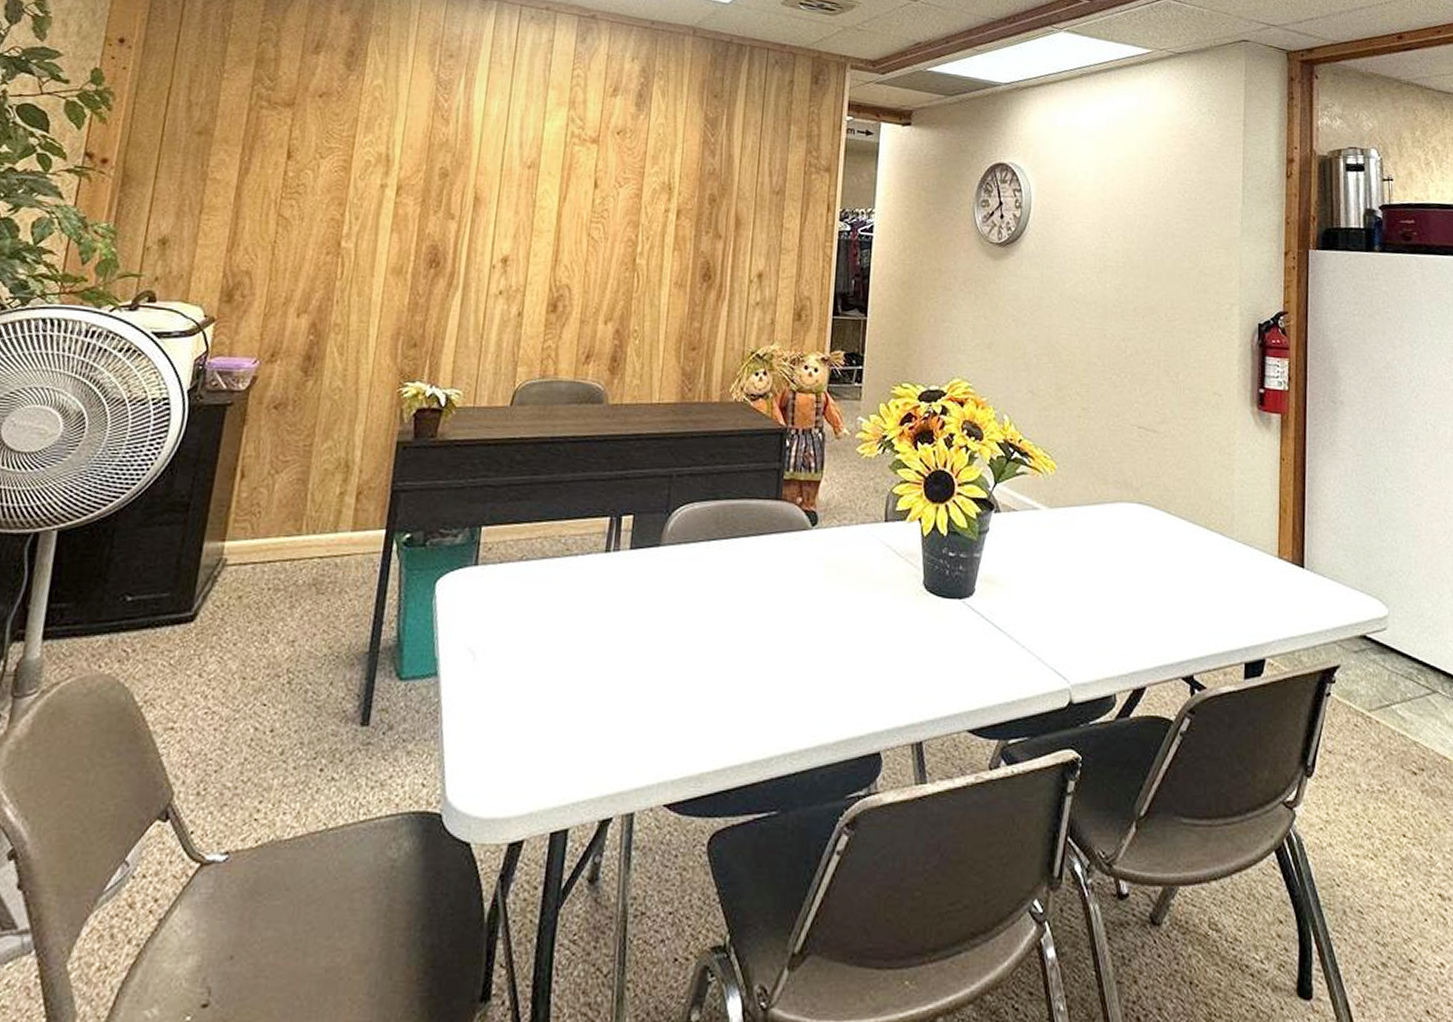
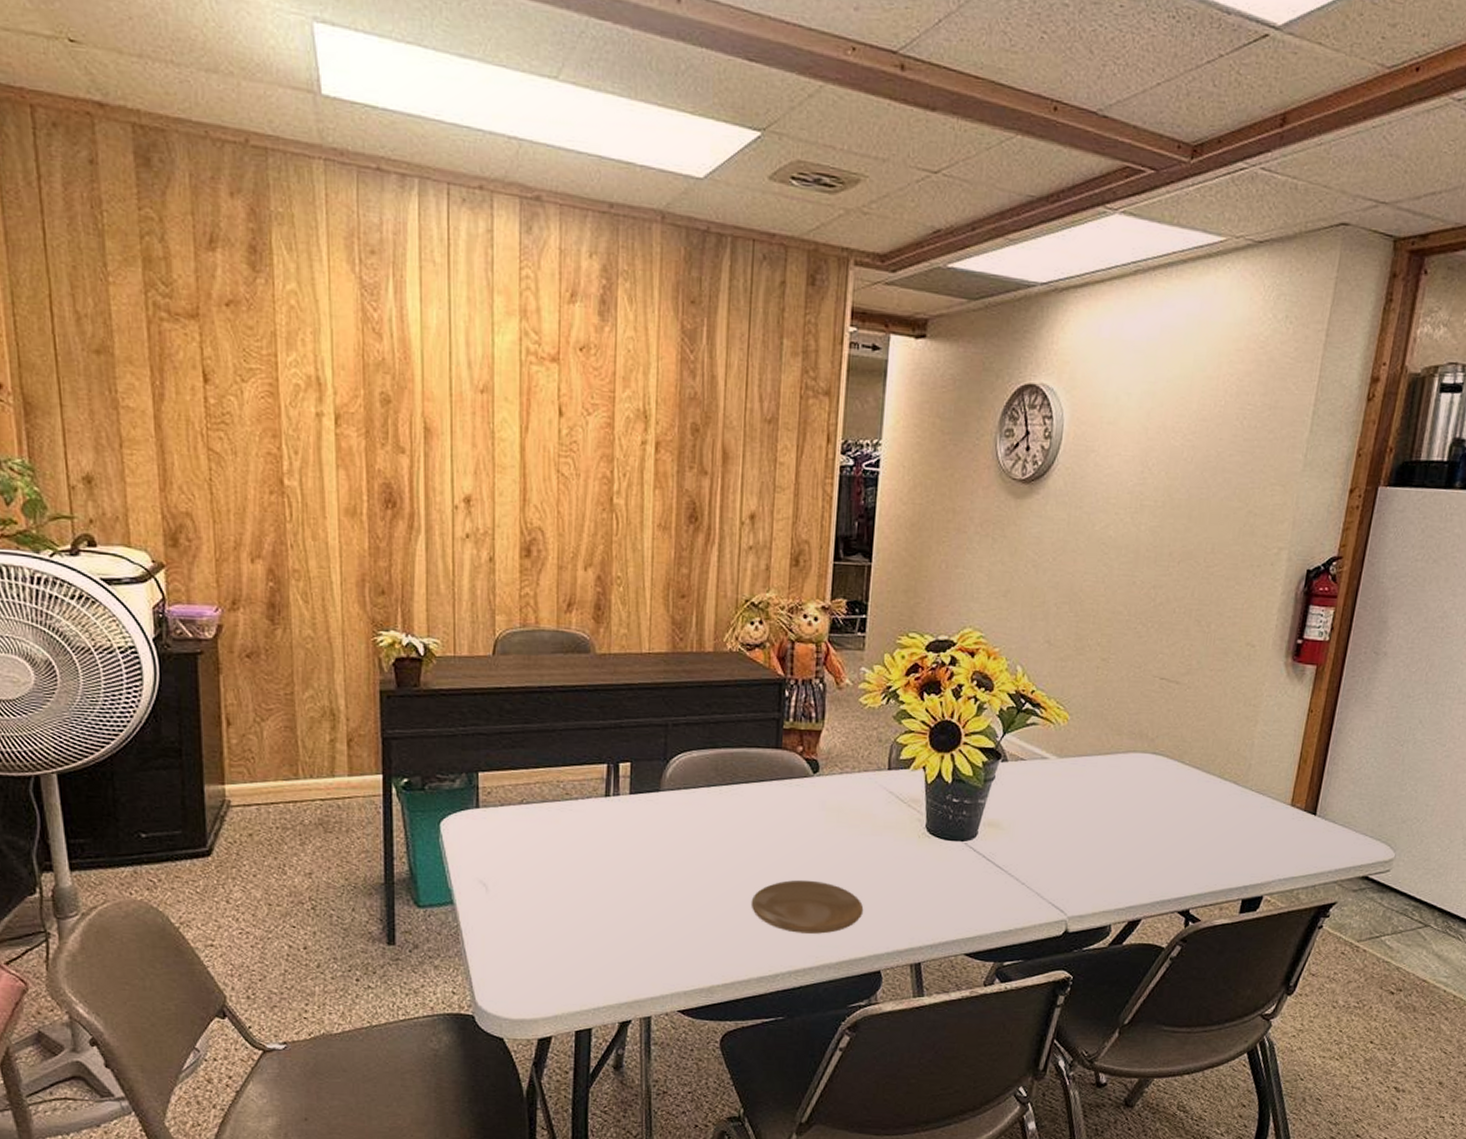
plate: none [746,644,862,708] -> present [750,879,864,934]

